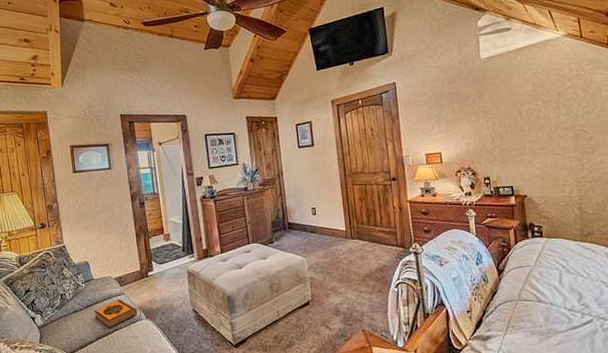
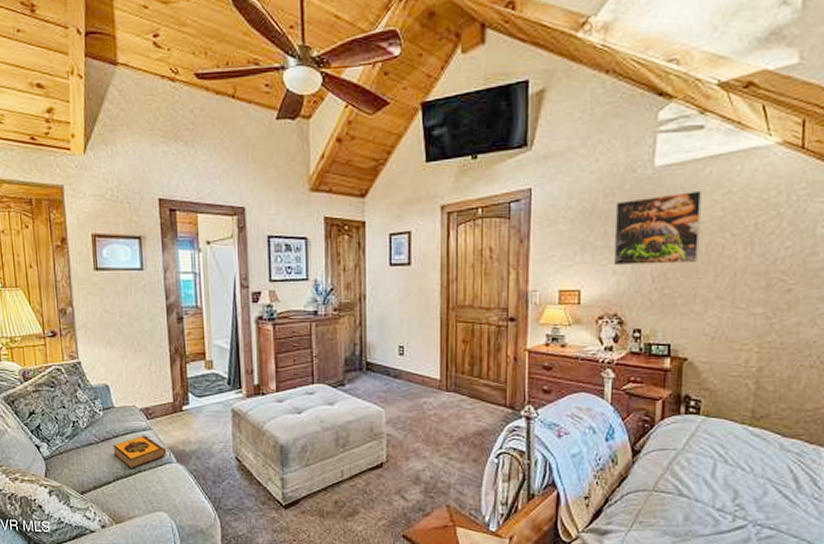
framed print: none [457,73,523,133] -> present [613,190,703,266]

